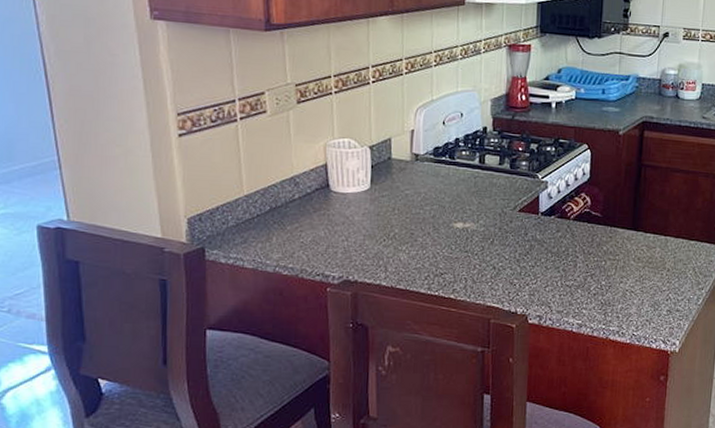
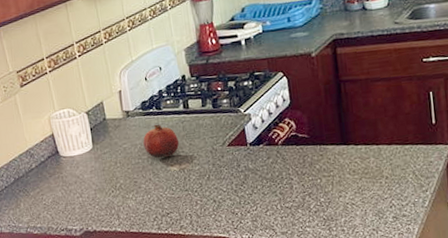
fruit: none [428,174,468,212] -> present [143,124,180,159]

